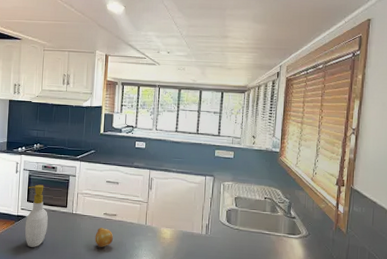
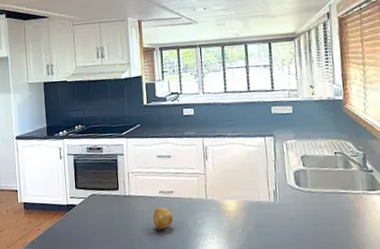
soap bottle: present [24,184,48,247] -> none [74,168,101,238]

